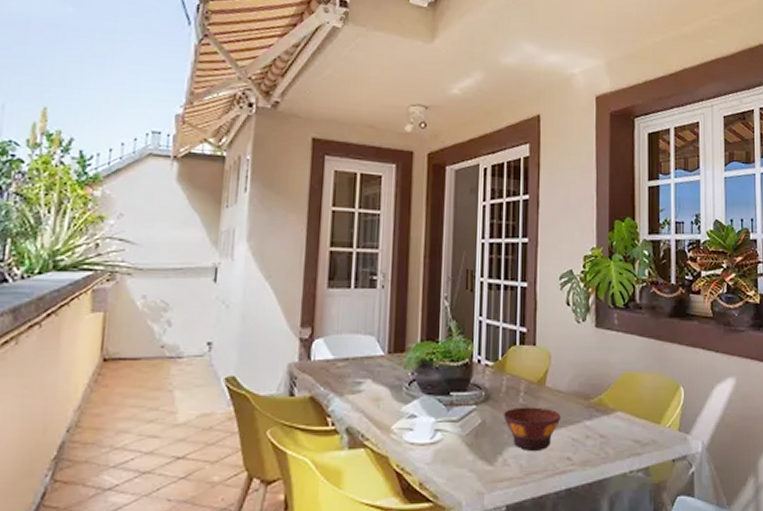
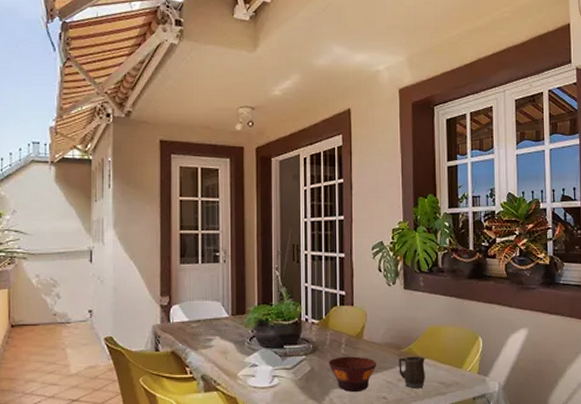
mug: none [587,408,617,448] -> present [399,356,425,389]

